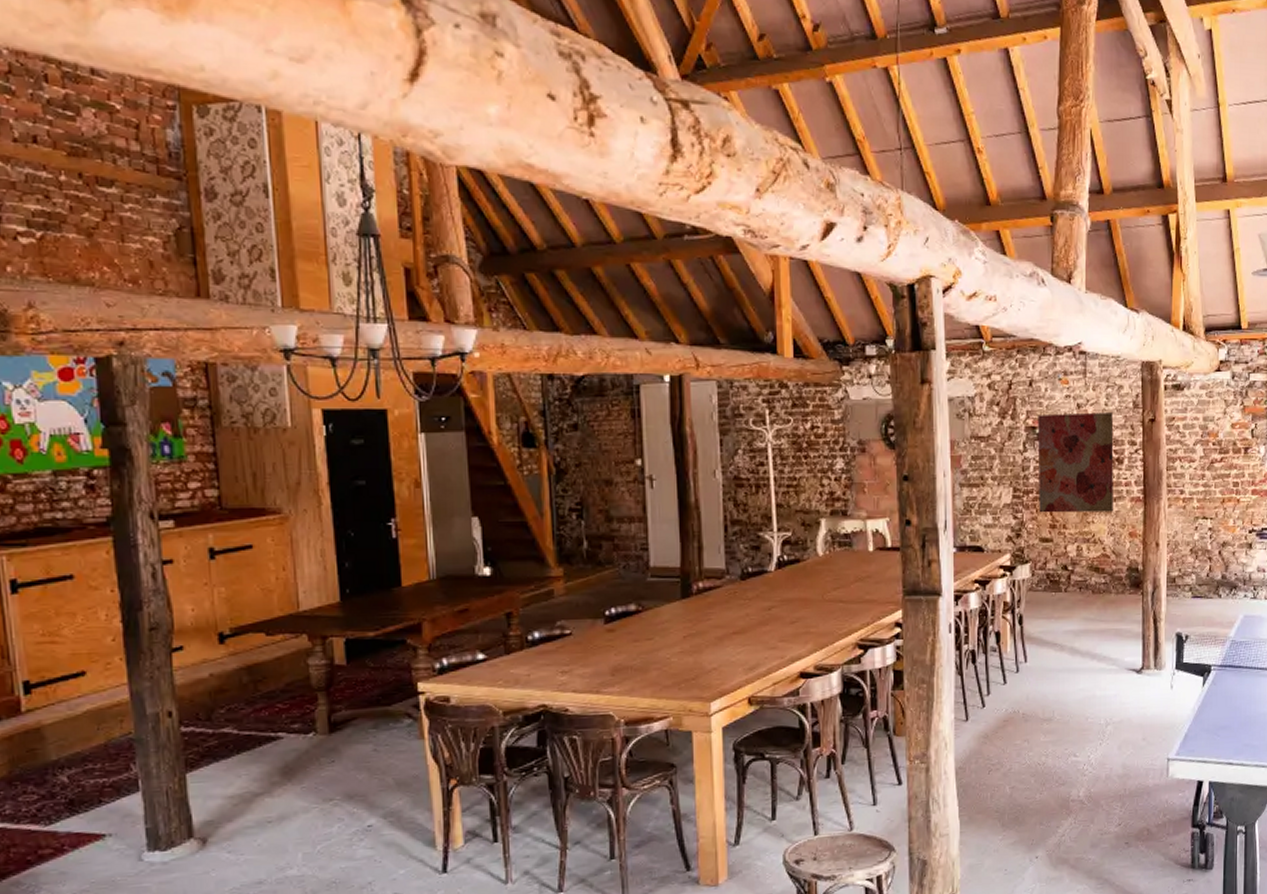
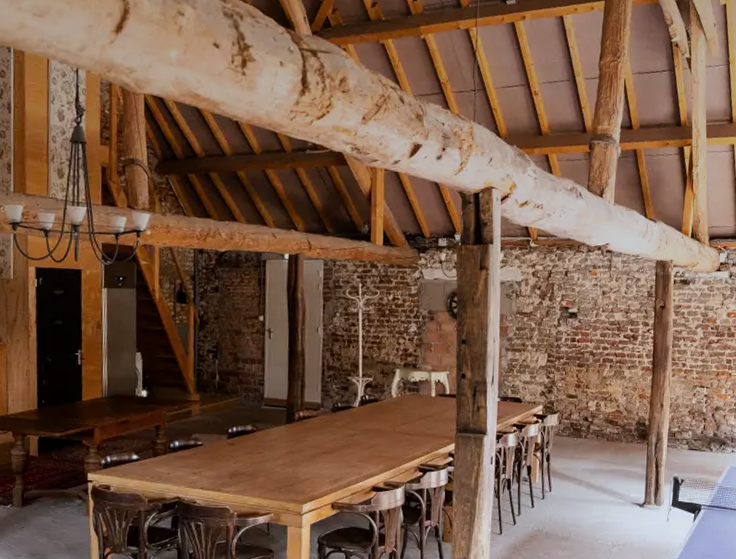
wall art: present [1037,412,1114,513] -> none [567,298,631,378]

